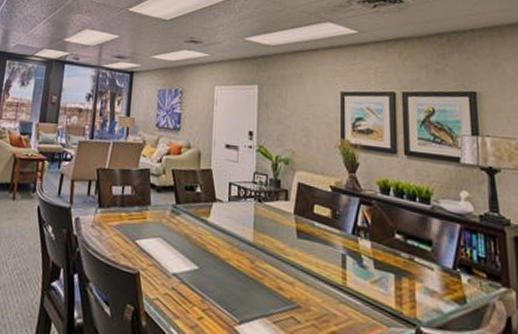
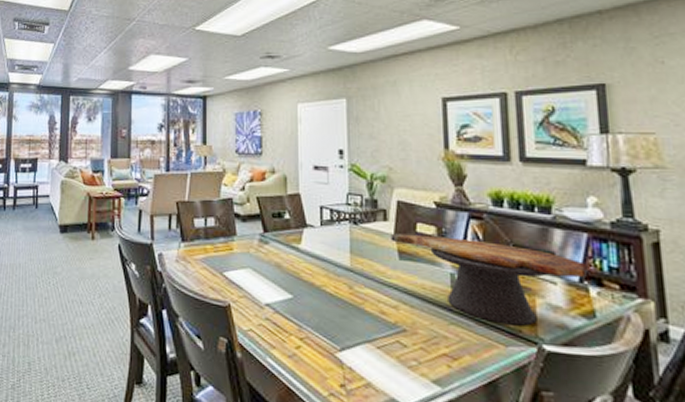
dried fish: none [290,213,460,308] -> present [390,233,588,326]

